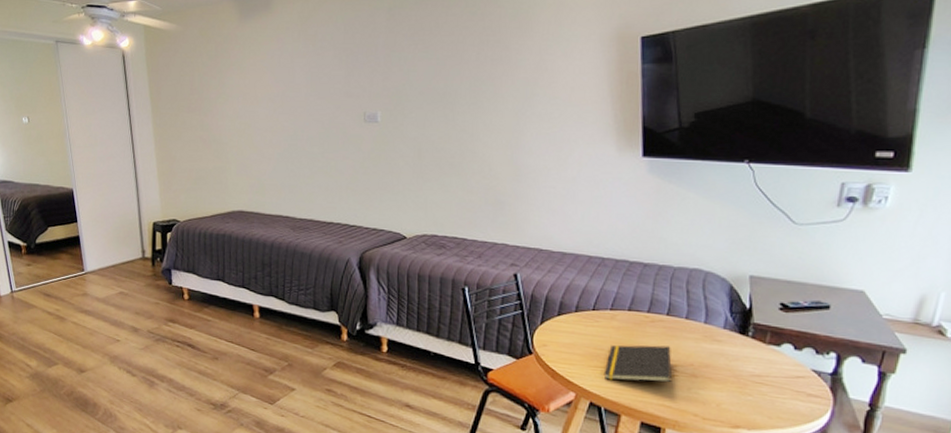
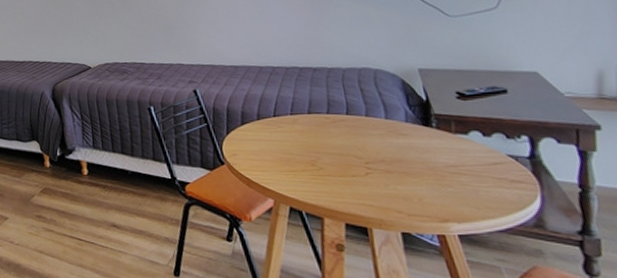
notepad: present [603,345,672,383] -> none [297,144,366,183]

